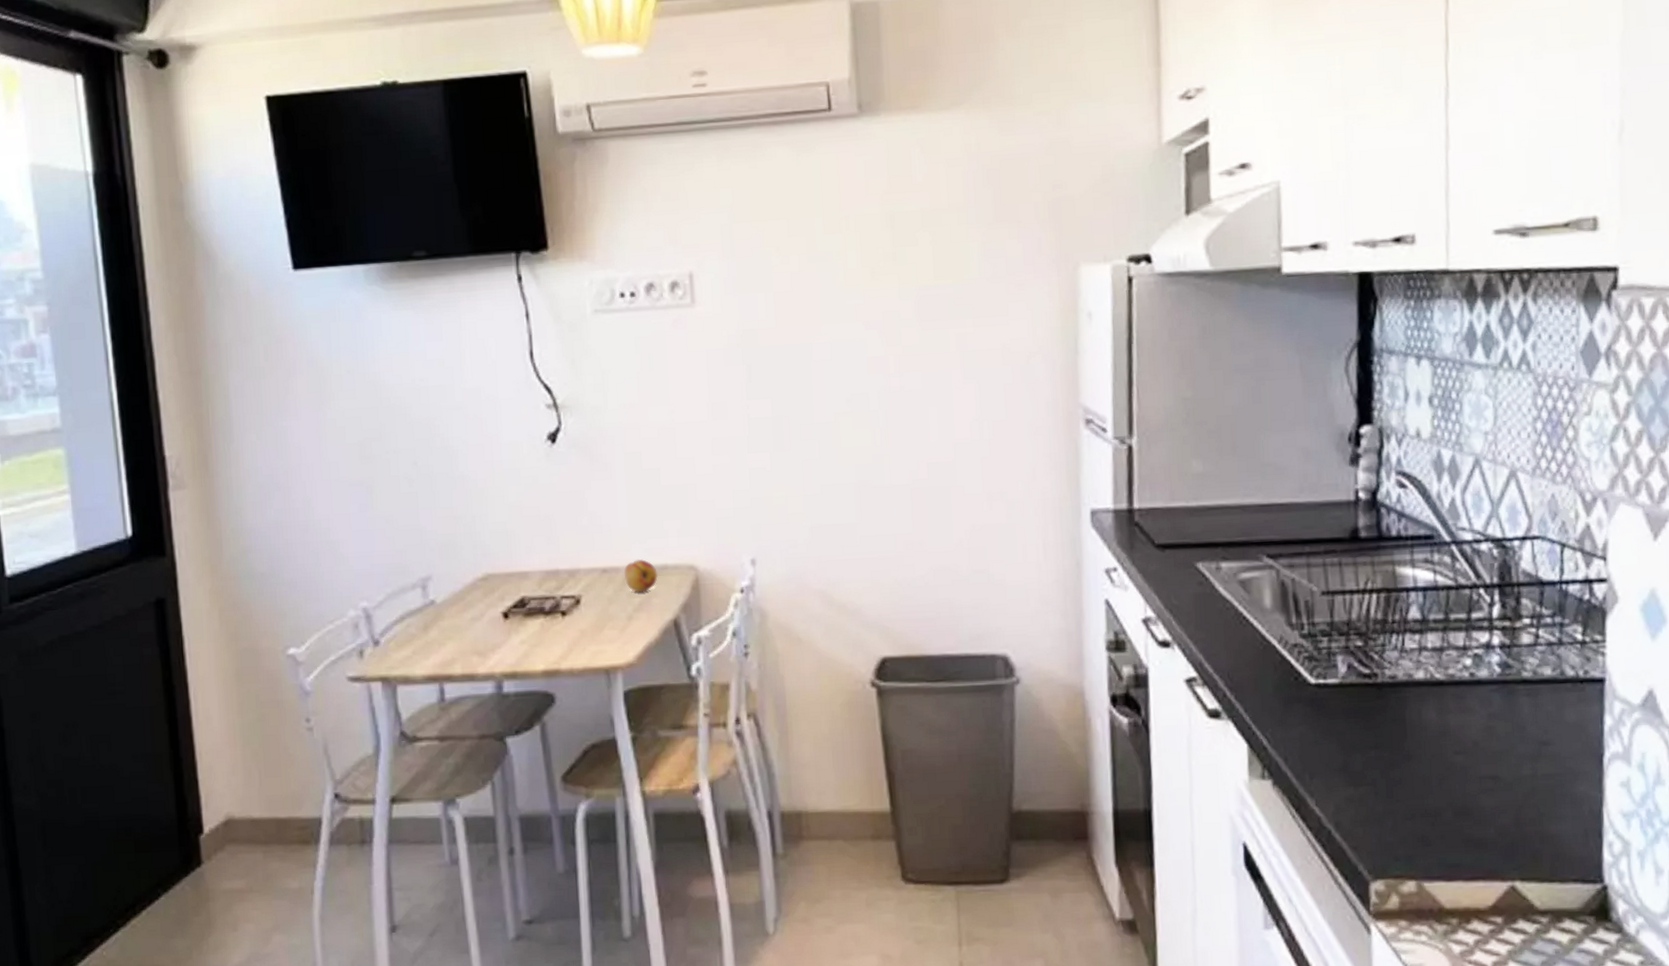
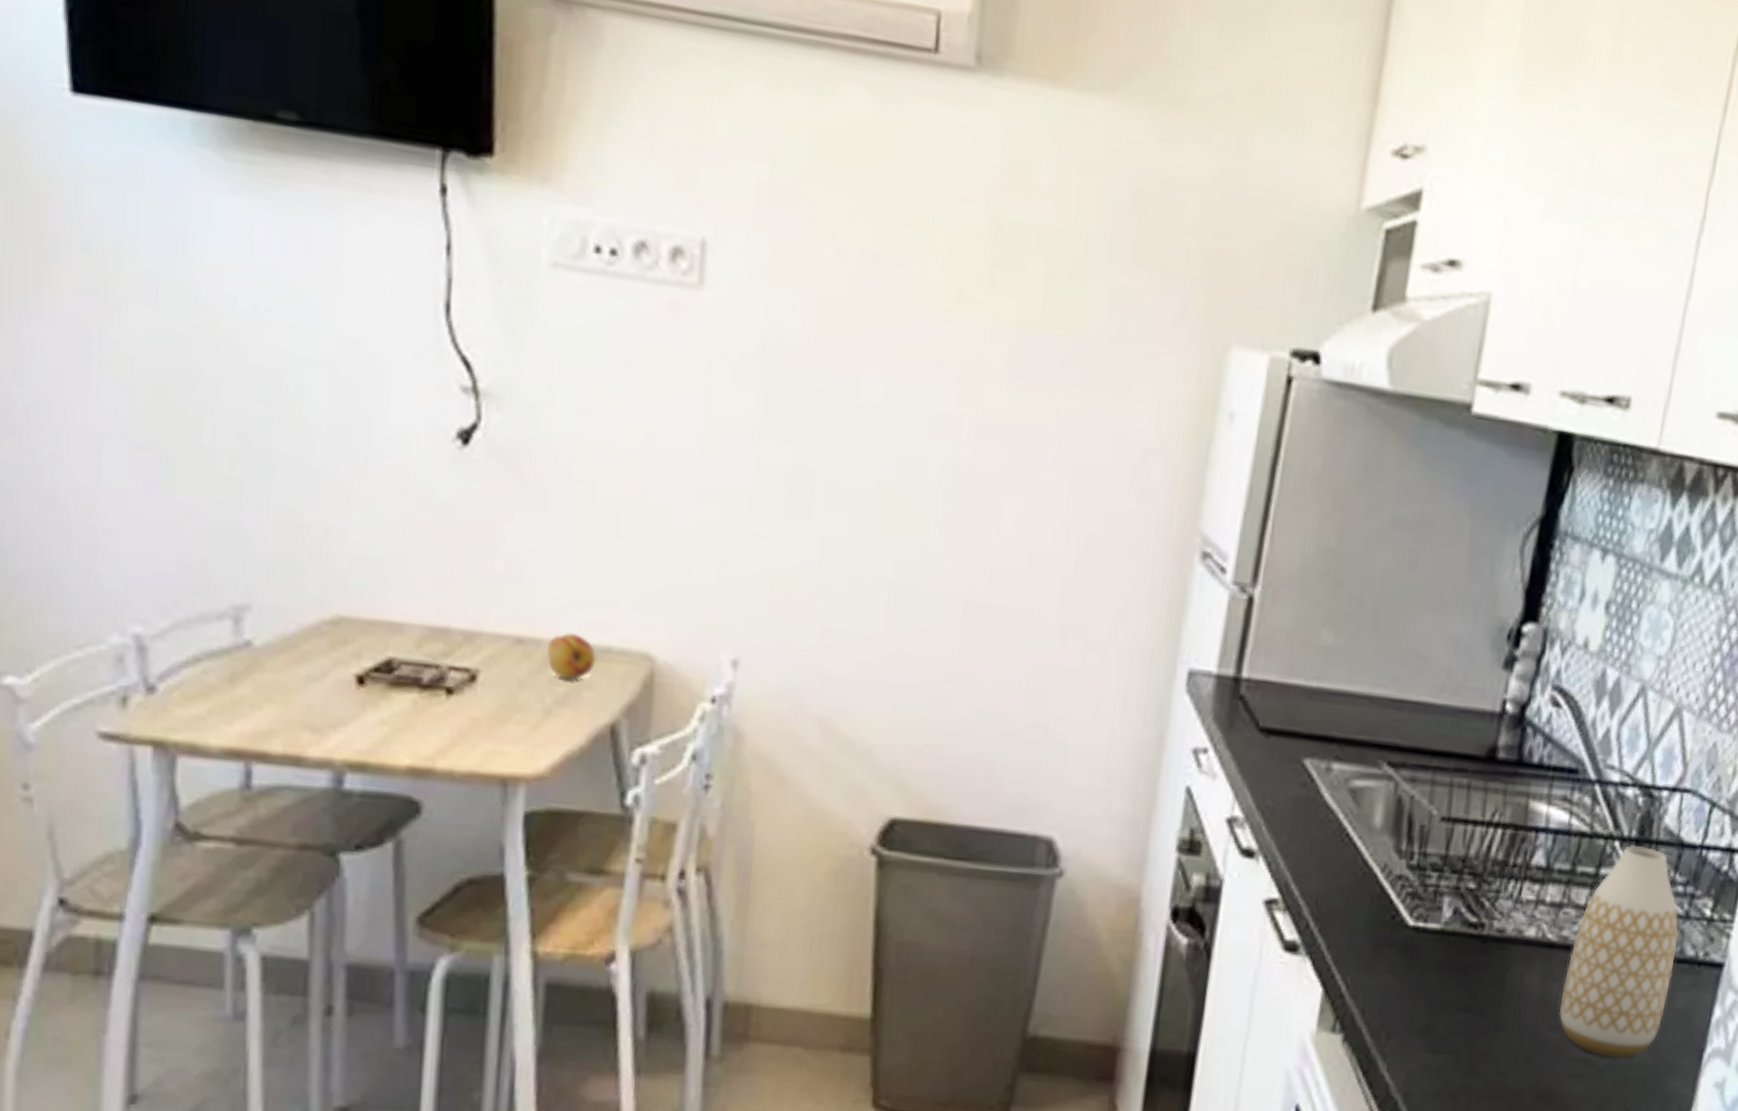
vase: none [1458,590,1558,772] -> present [1558,846,1679,1059]

